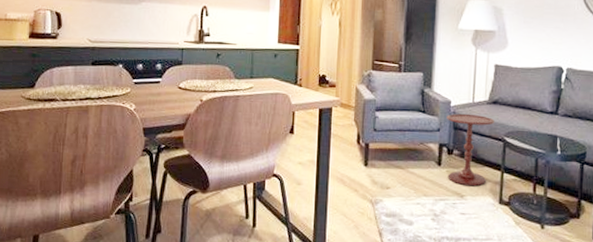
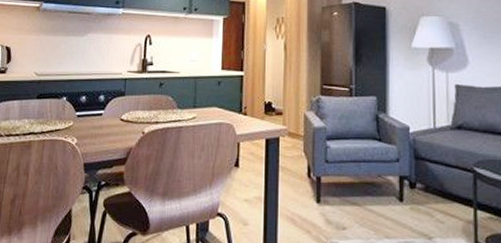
side table: present [447,113,495,187] -> none [406,141,461,226]

